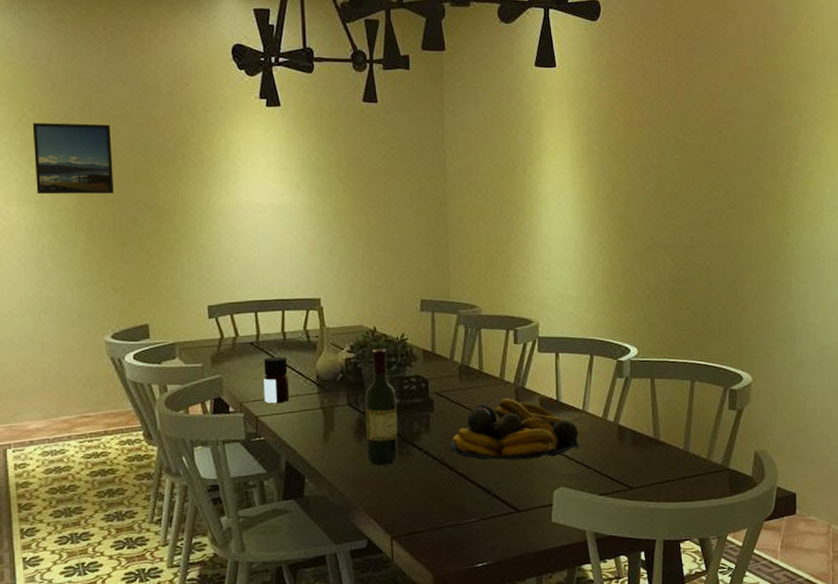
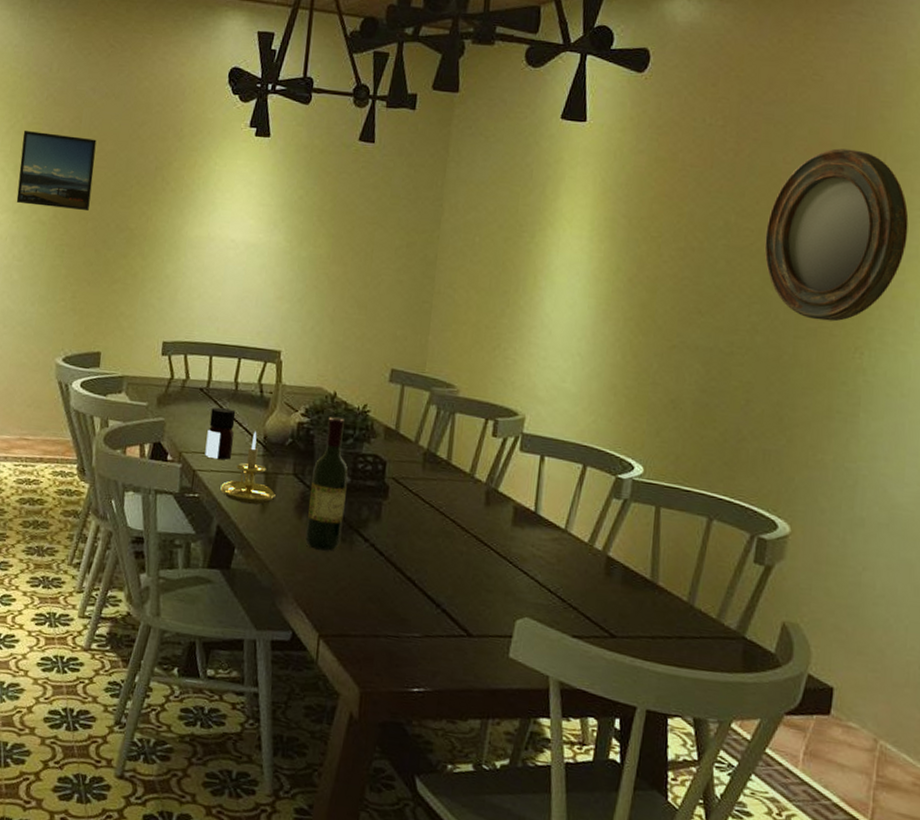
candle holder: none [283,372,335,437] -> present [220,431,276,505]
fruit bowl: present [449,398,580,460] -> none [399,498,557,579]
home mirror: none [707,71,811,211] -> present [764,148,909,322]

